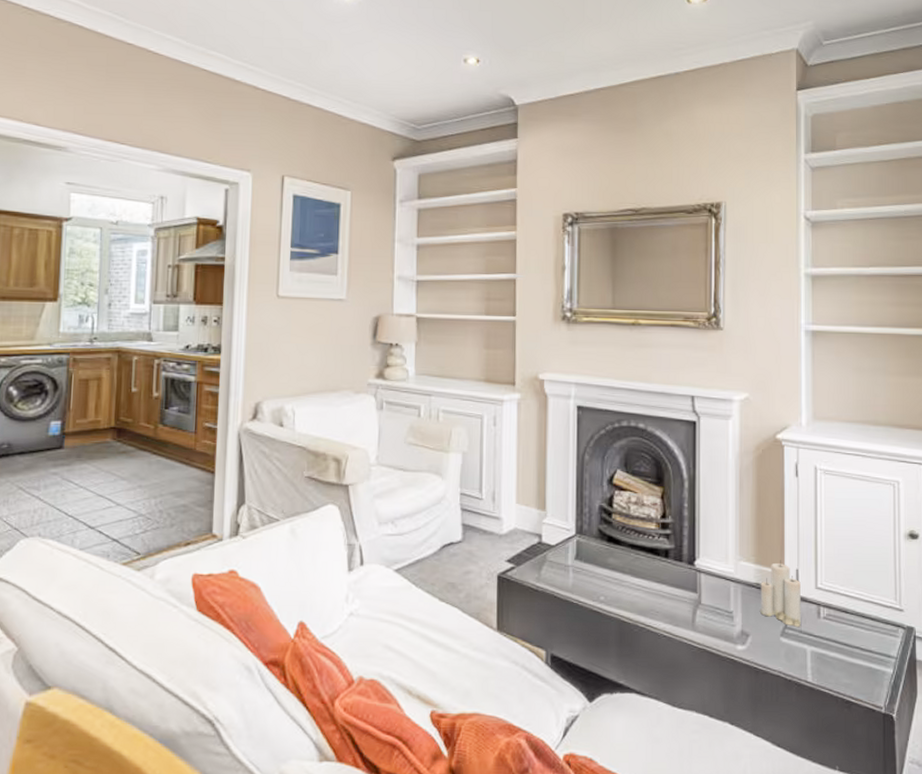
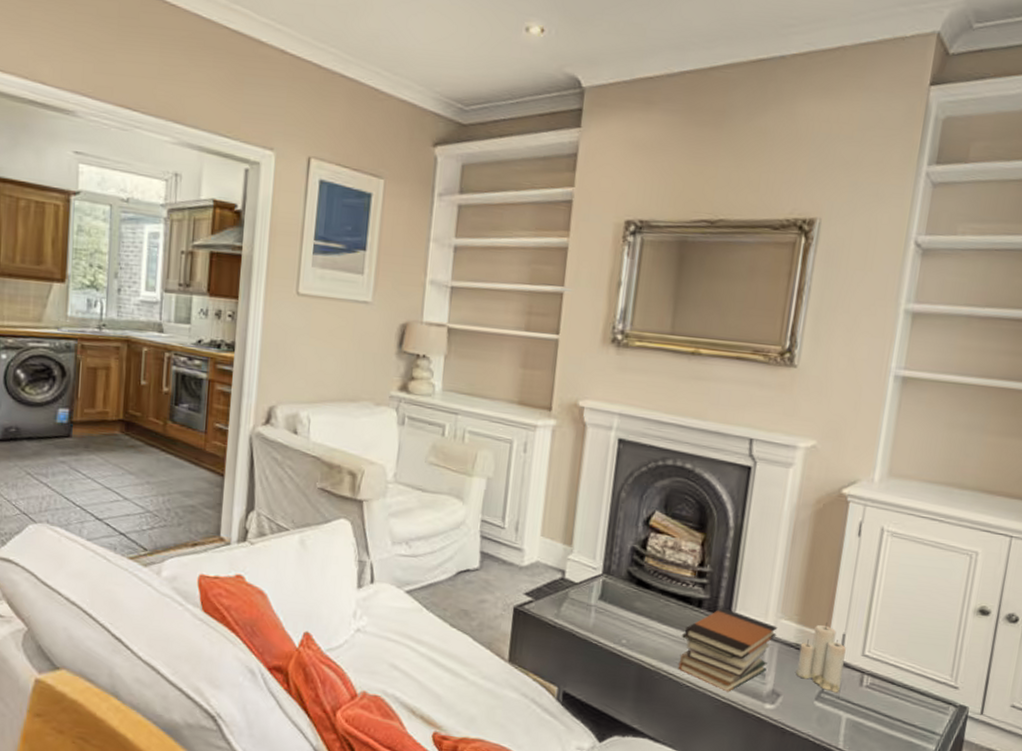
book stack: none [654,556,738,638] -> present [678,607,778,692]

